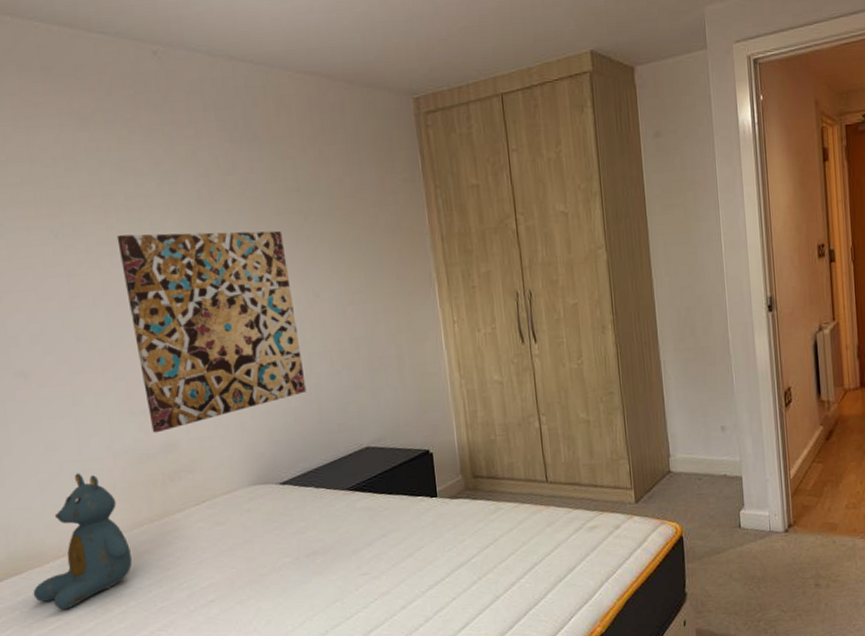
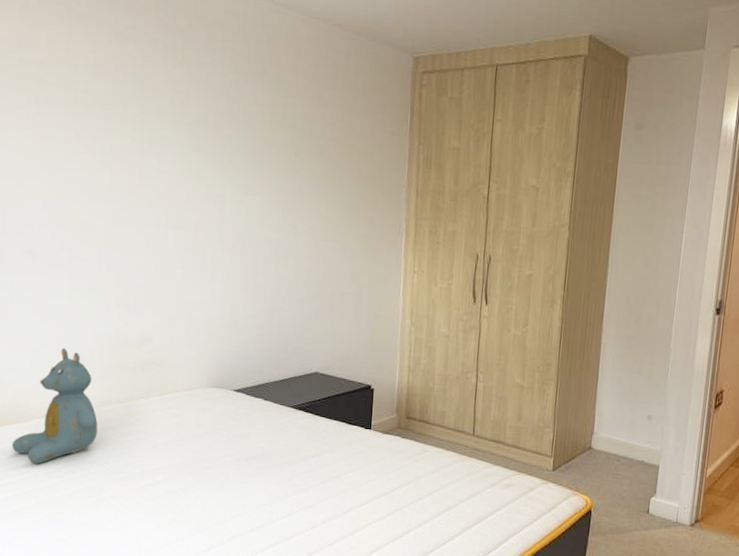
wall art: present [117,230,307,433] -> none [129,144,273,326]

